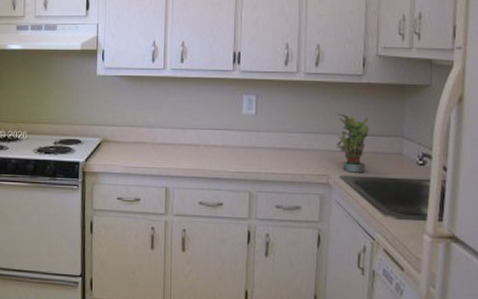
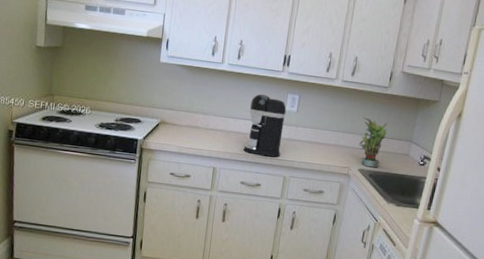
coffee maker: none [198,98,243,170] -> present [243,93,287,158]

